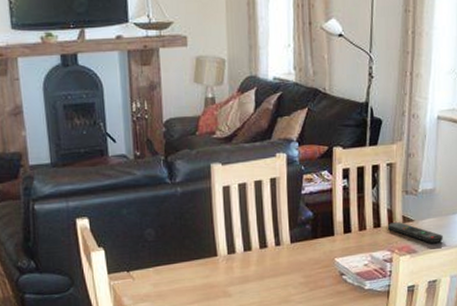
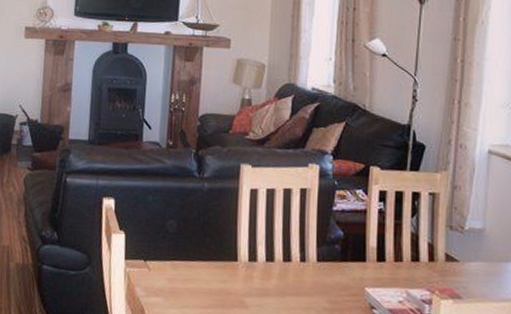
remote control: present [387,222,443,244] -> none [427,259,493,292]

